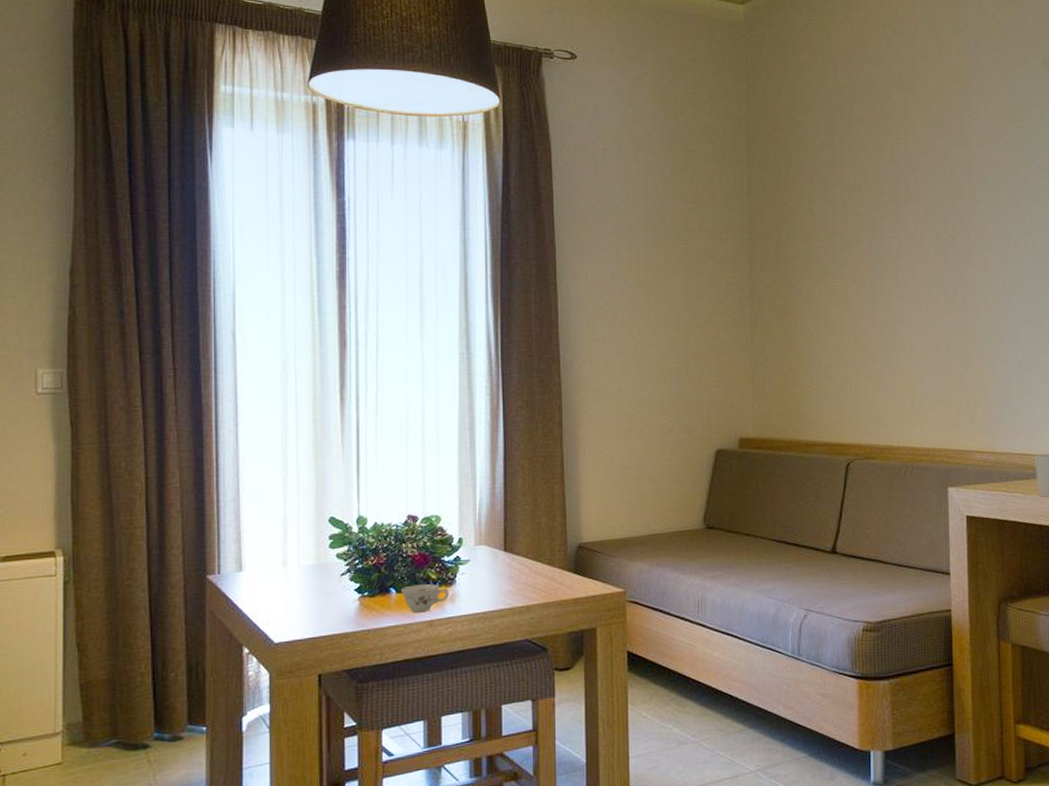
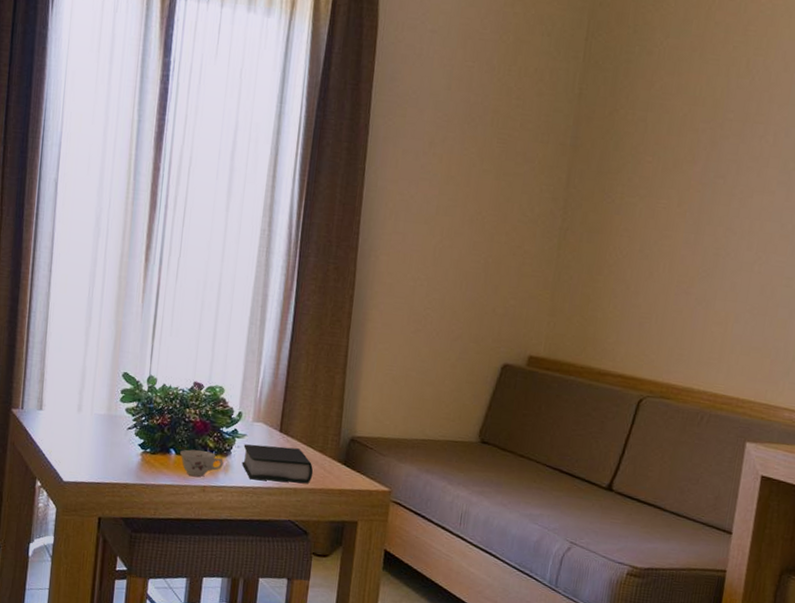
book: none [468,565,545,605] -> present [242,444,314,483]

